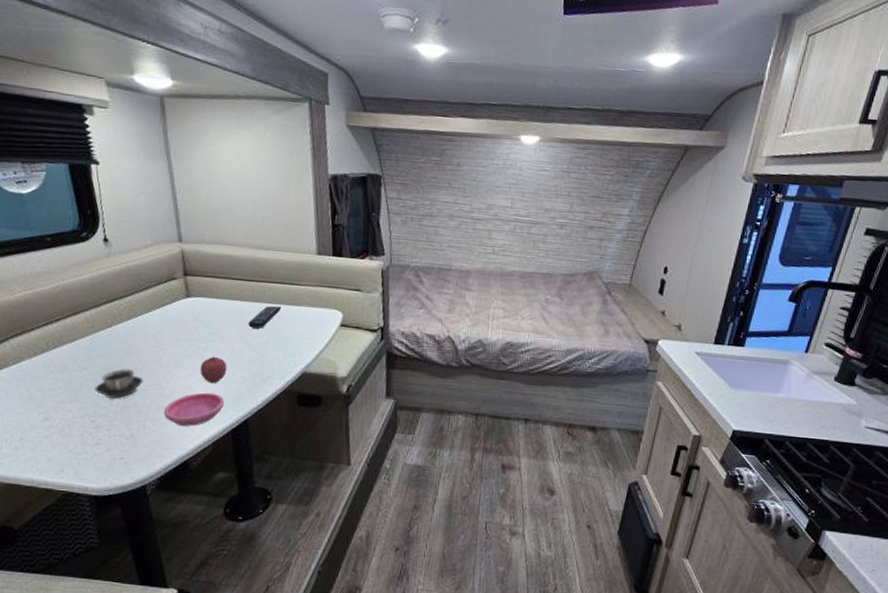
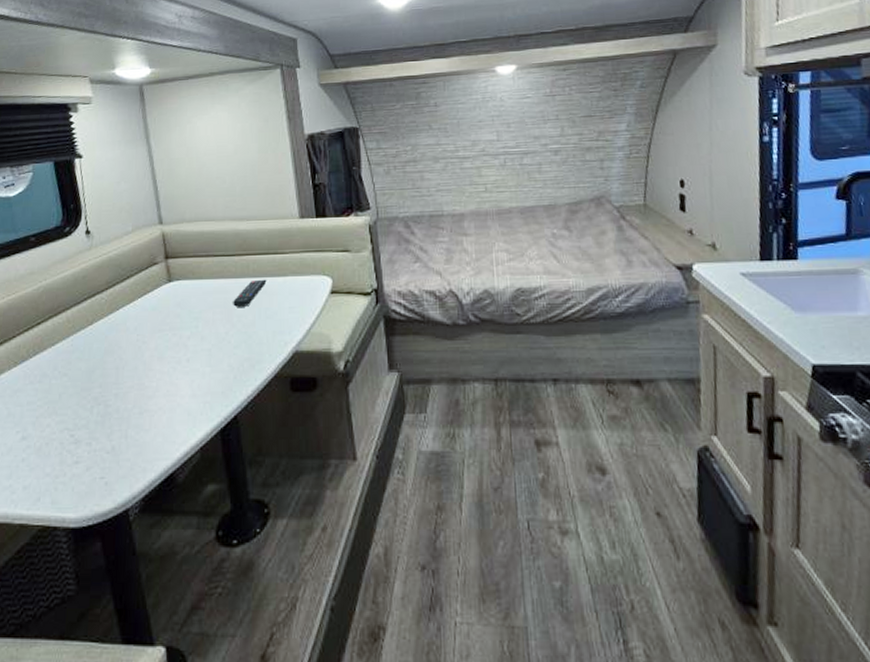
cup: present [95,368,143,399] -> none [75,370,125,406]
saucer: present [163,392,225,426] -> none [146,387,212,430]
fruit: present [200,356,227,384] -> none [184,344,213,377]

